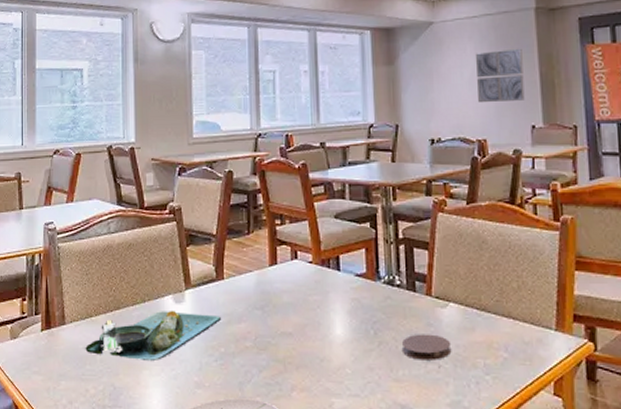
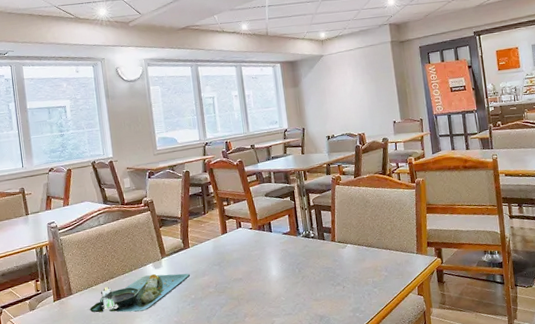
coaster: present [401,334,452,360] -> none [317,266,351,285]
wall art: present [476,48,525,102] -> none [354,69,388,108]

